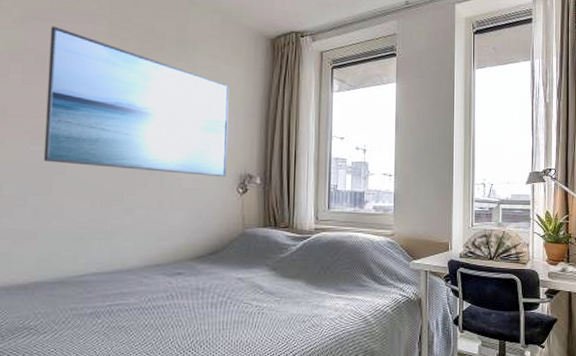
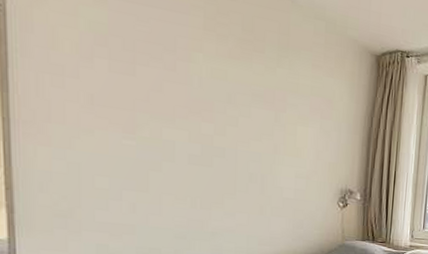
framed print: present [43,26,229,176] -> none [137,10,332,190]

